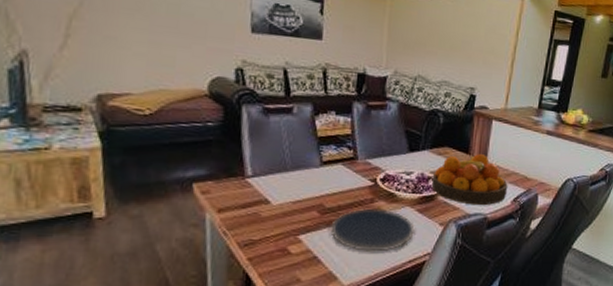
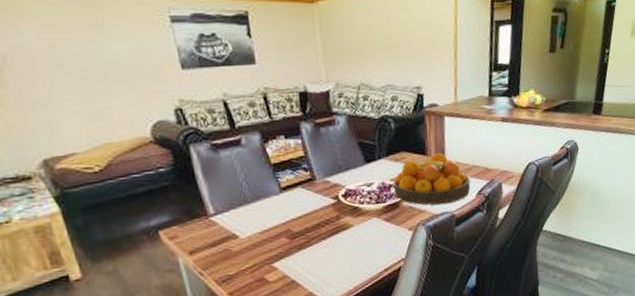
plate: present [330,208,415,252] -> none [302,224,385,268]

